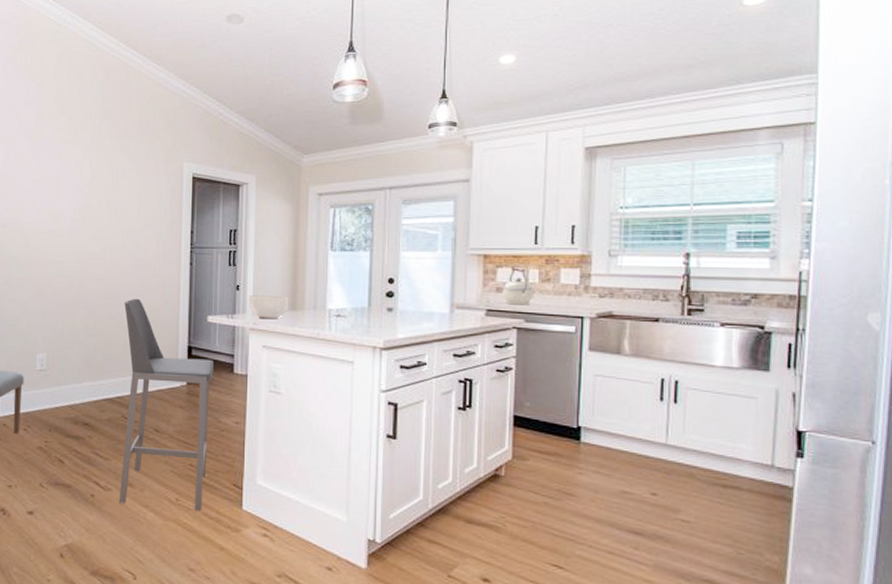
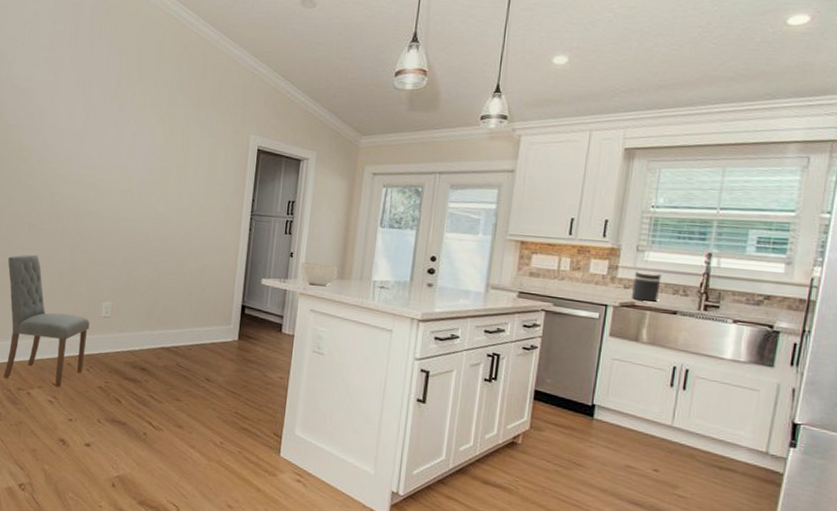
bar stool: present [118,298,214,511] -> none [168,257,264,455]
kettle: present [501,266,534,305] -> none [534,253,565,291]
cylinder: none [609,278,639,311] -> present [632,271,662,303]

